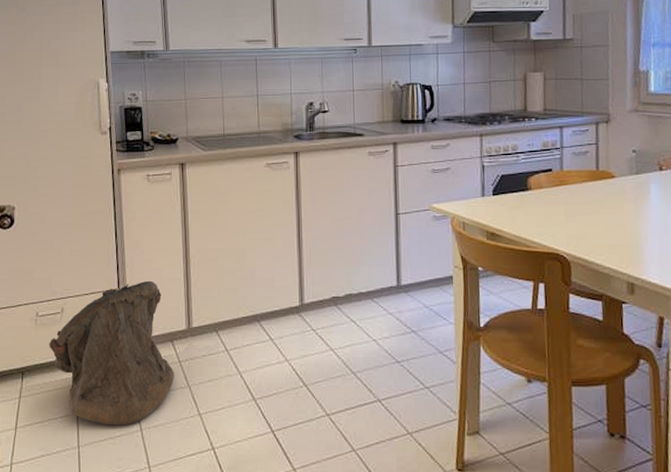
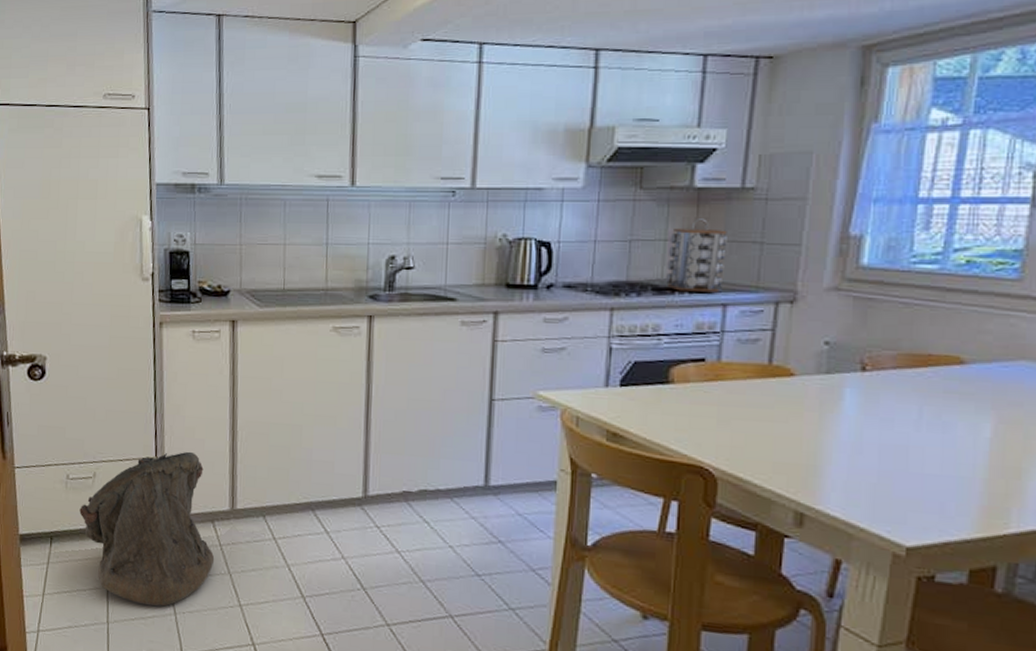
spice rack: none [517,63,558,120] -> present [665,218,727,294]

